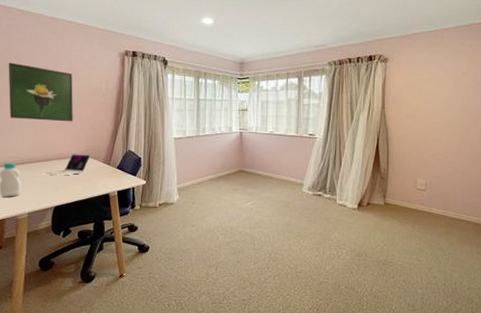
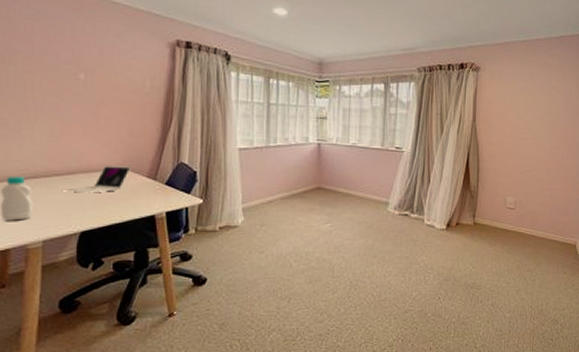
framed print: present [8,62,73,122] -> none [12,45,106,126]

